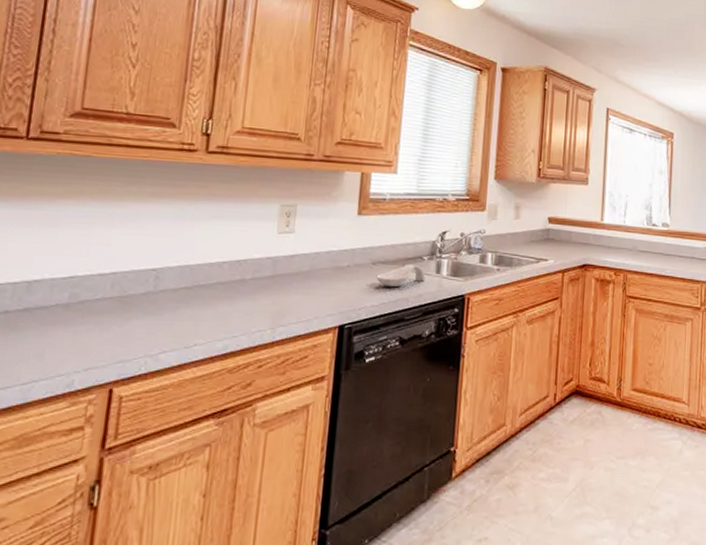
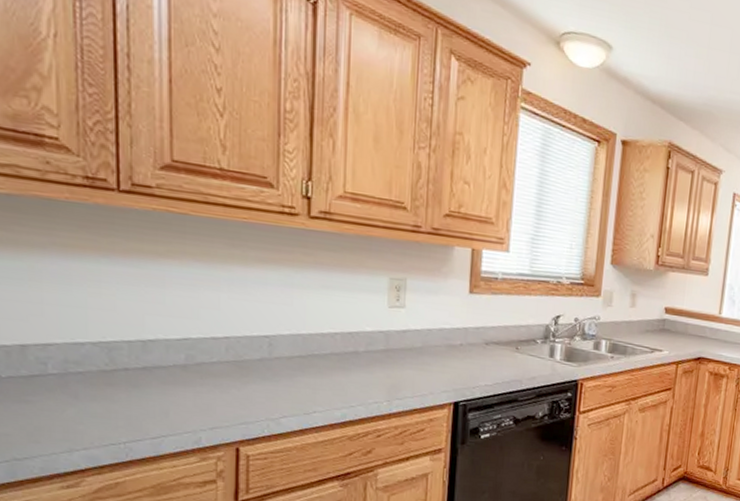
spoon rest: present [376,265,426,288] -> none [489,347,539,369]

